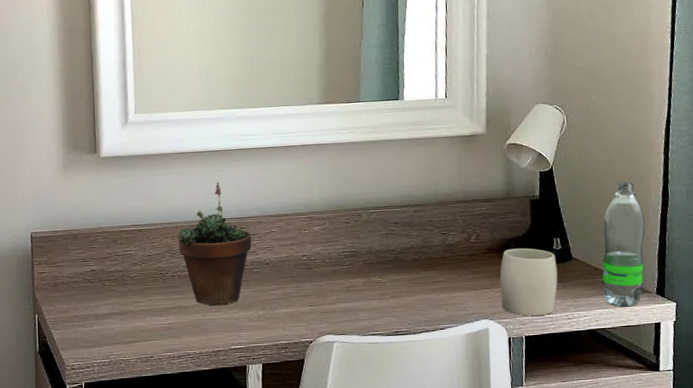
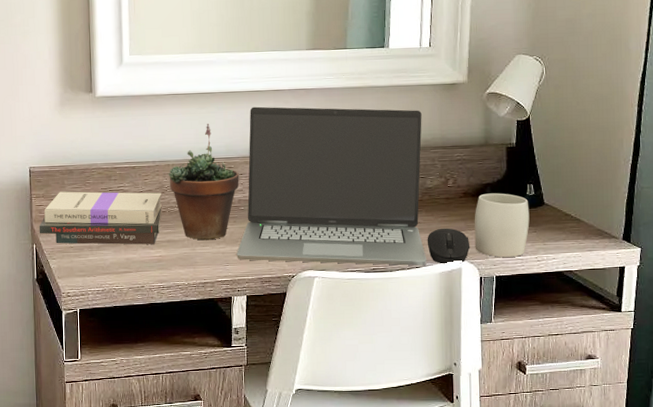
books: none [41,256,171,313] -> present [39,191,162,245]
laptop: none [251,163,451,328] -> present [237,106,426,266]
computer mouse: none [451,286,497,325] -> present [427,228,470,264]
bottle: present [602,181,645,307] -> none [571,132,616,251]

